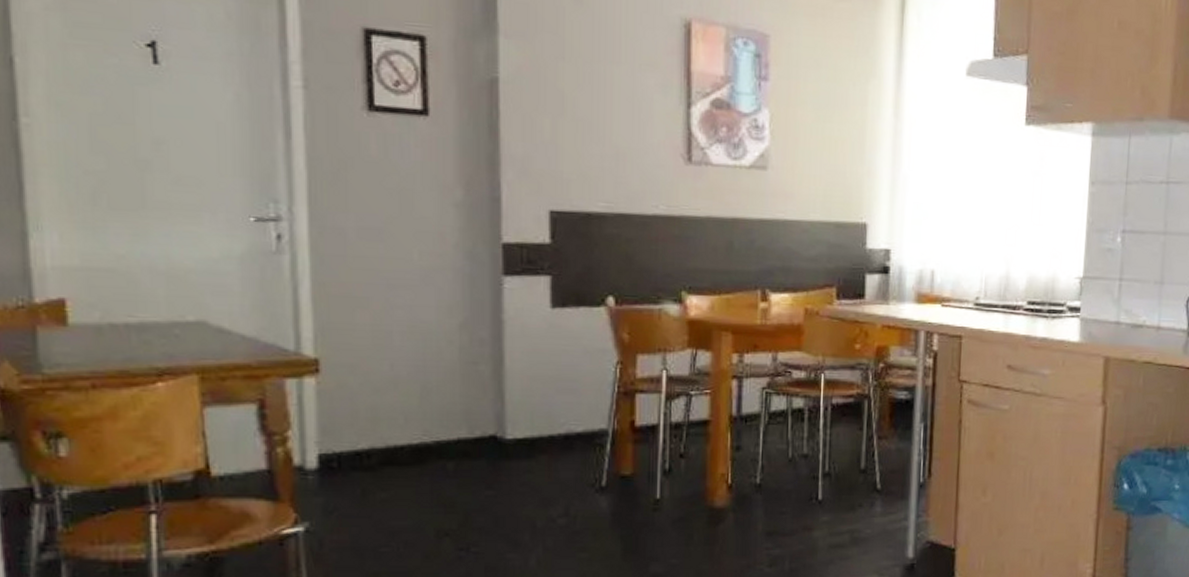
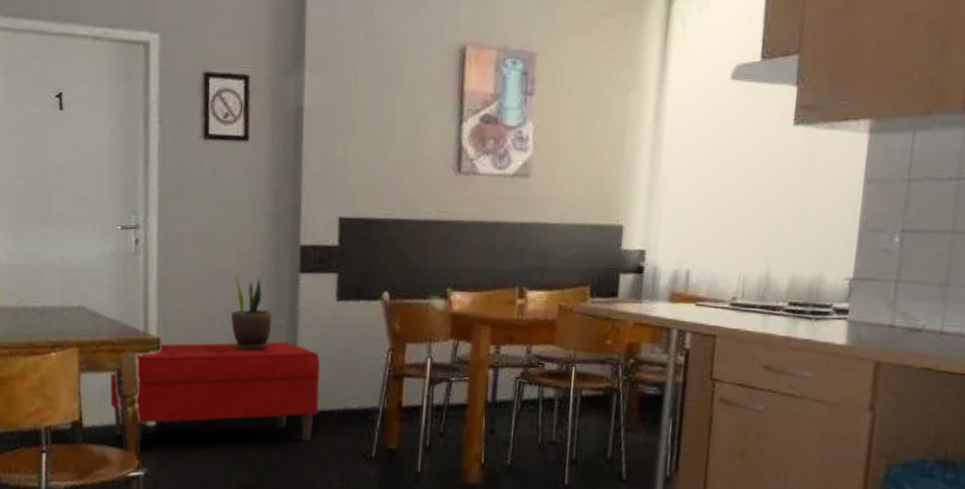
bench: none [250,357,536,502] -> present [110,341,321,451]
potted plant: none [415,277,469,370] -> present [230,274,272,351]

